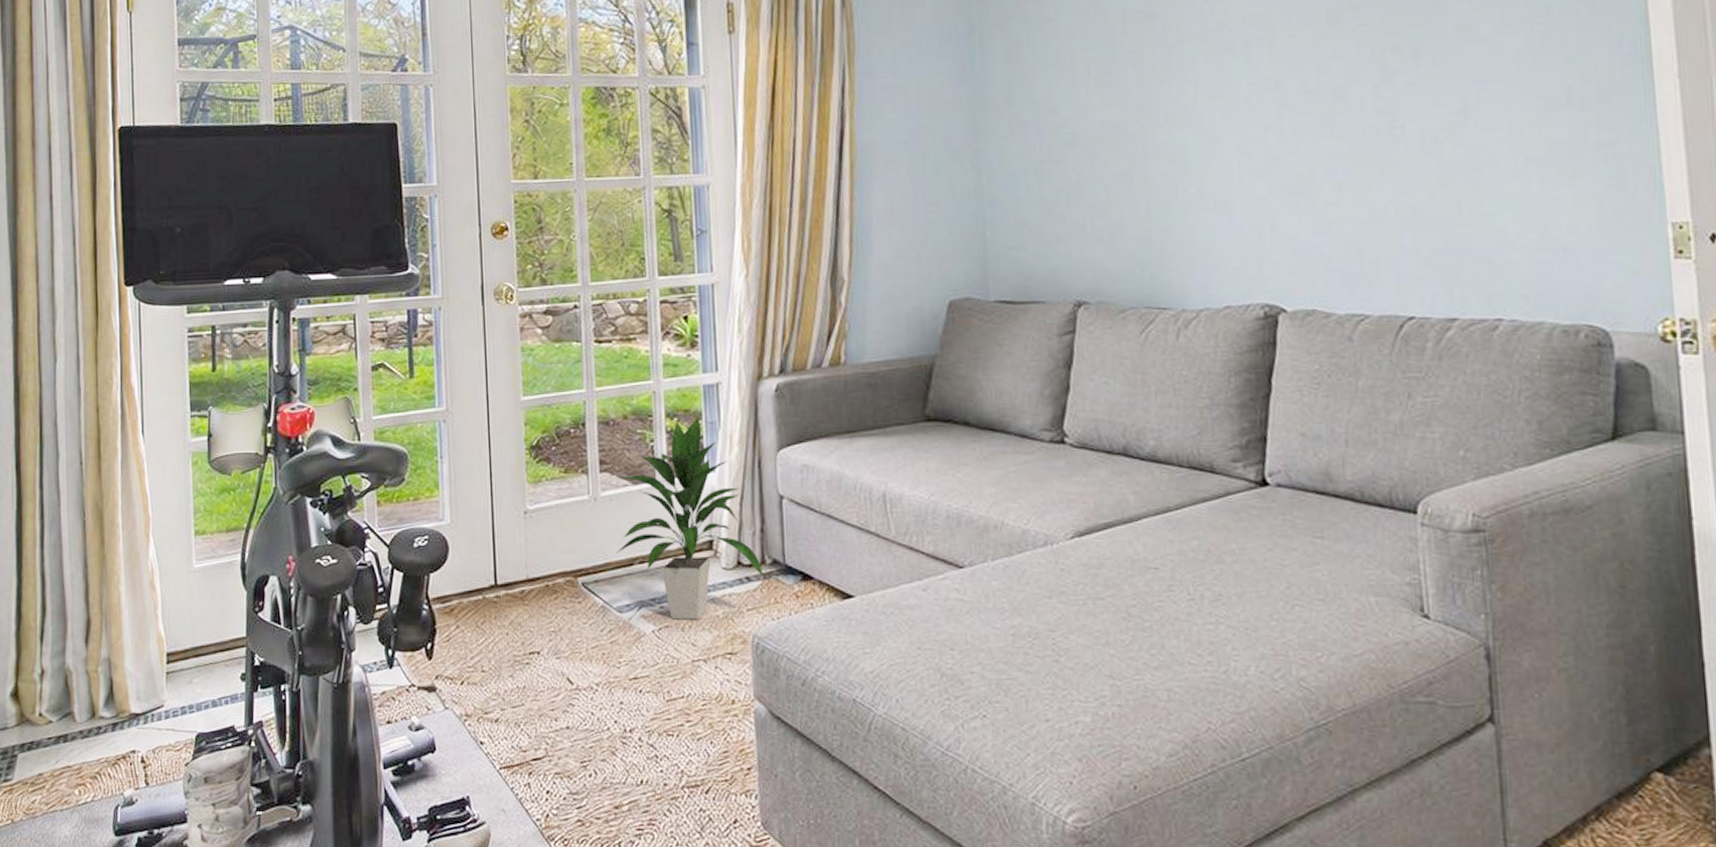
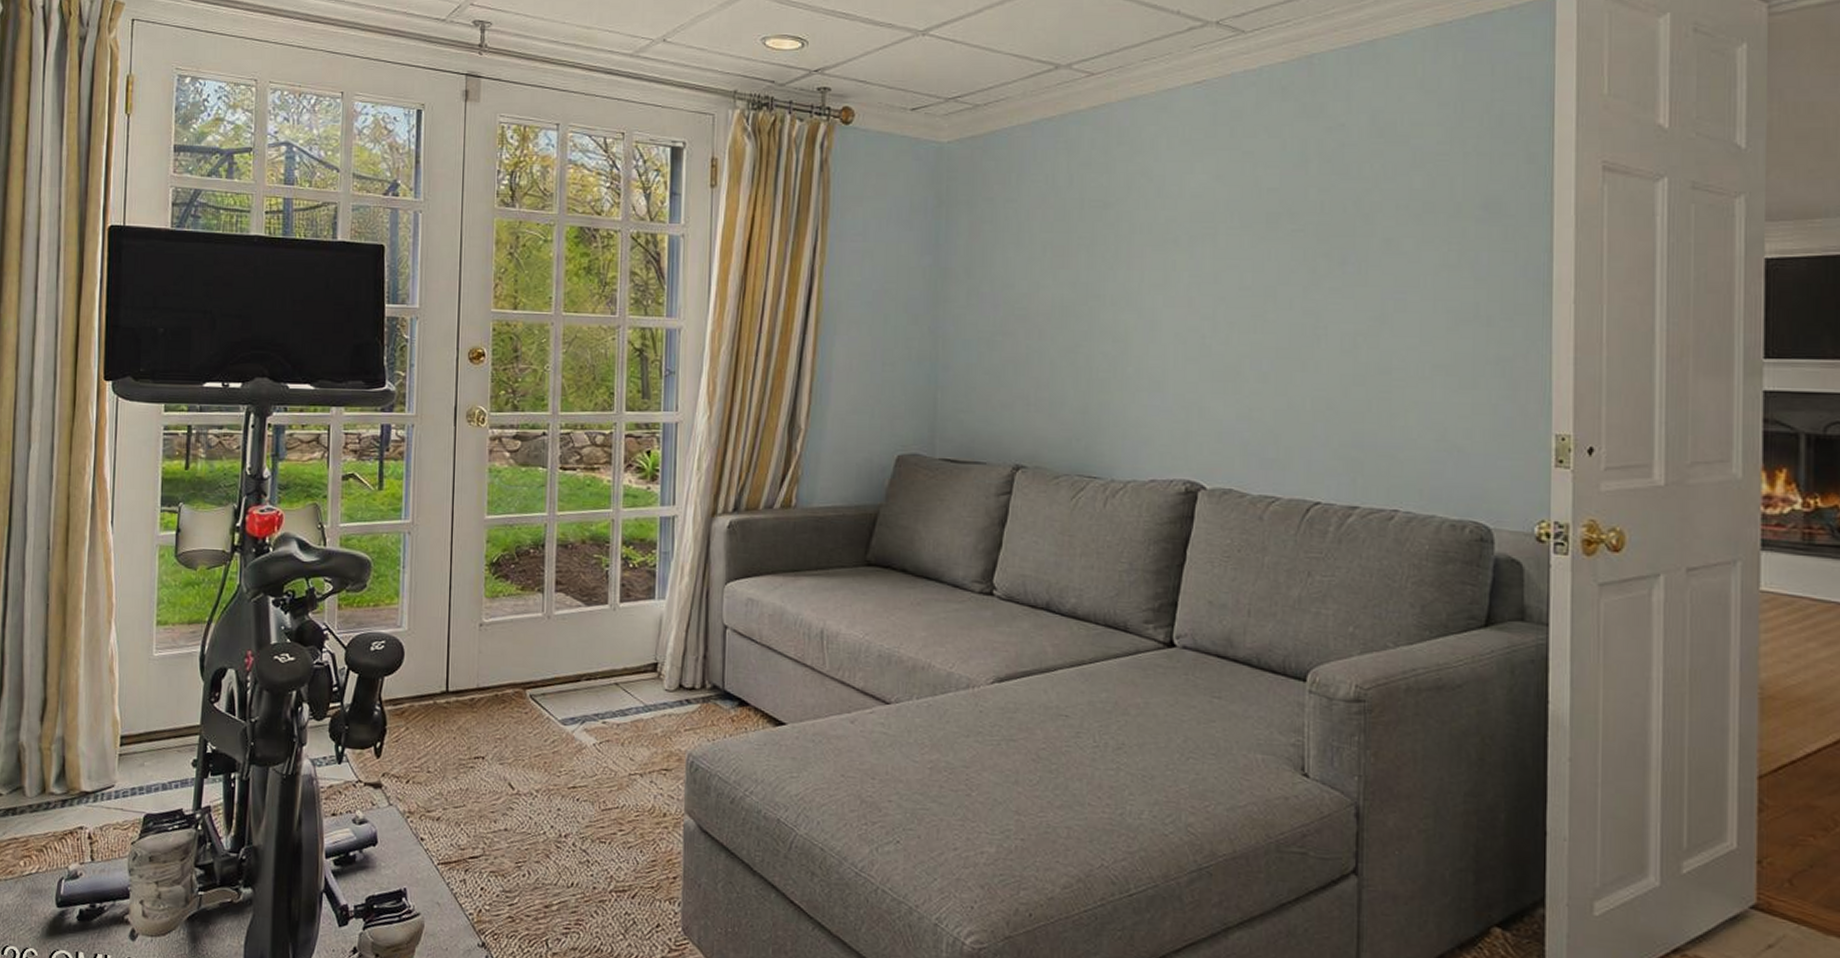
indoor plant: present [616,415,764,620] -> none [564,545,703,736]

